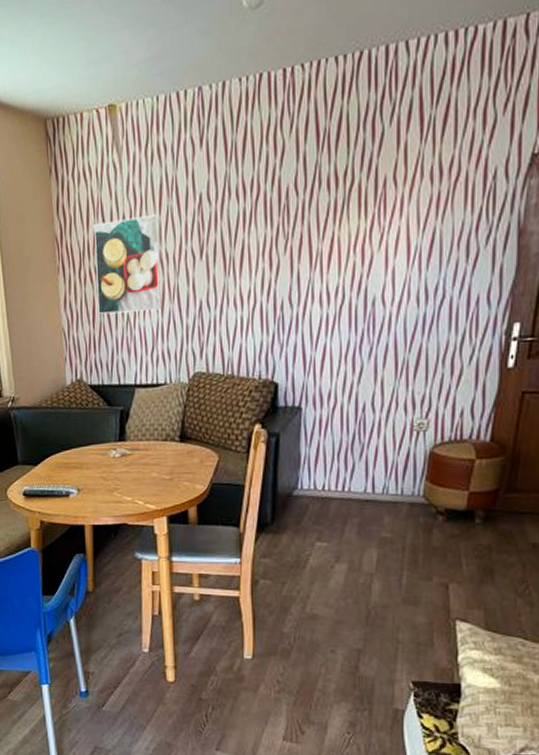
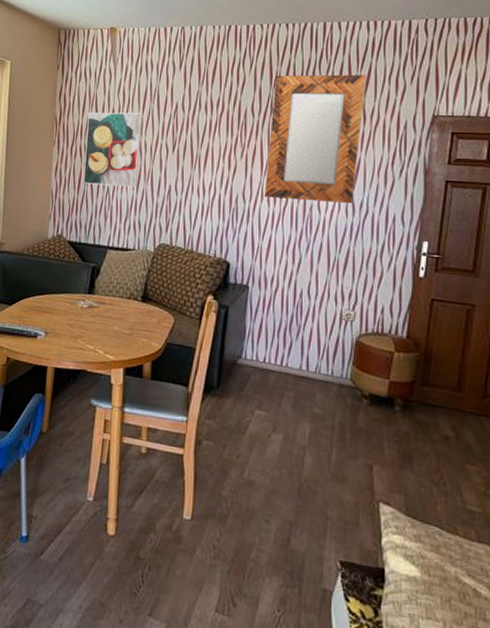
home mirror: none [315,112,445,298] -> present [264,74,367,204]

